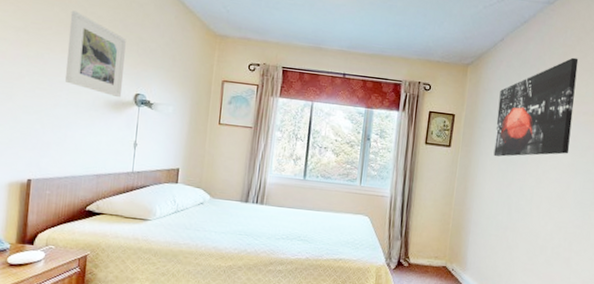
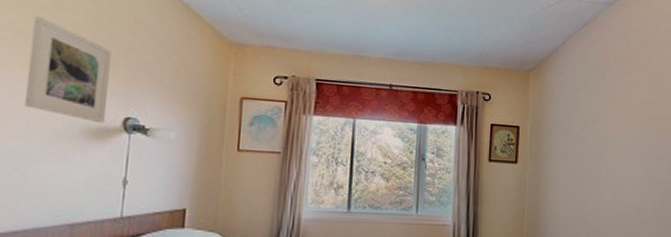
wall art: present [493,57,579,157] -> none [565,60,644,171]

